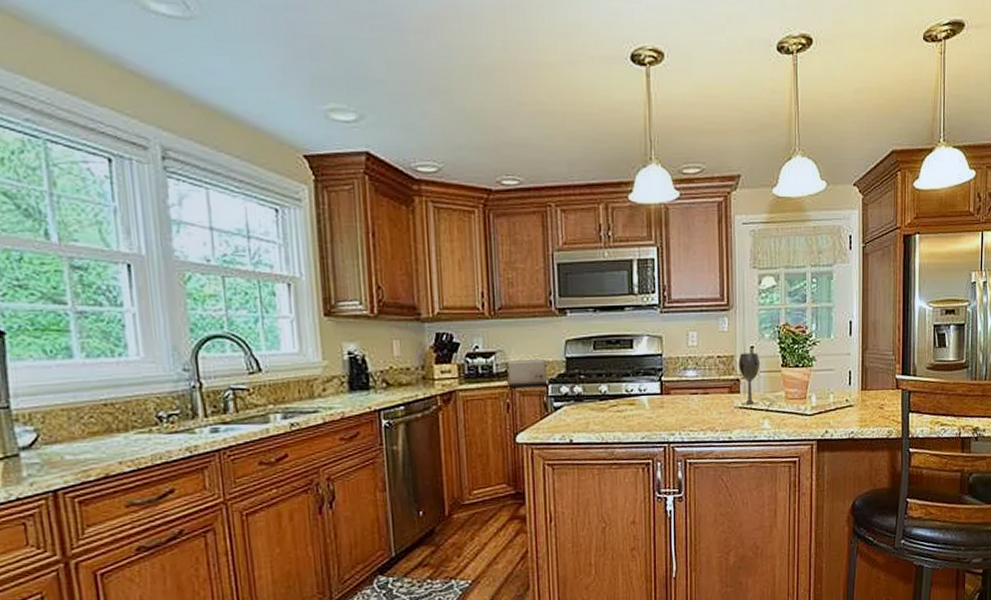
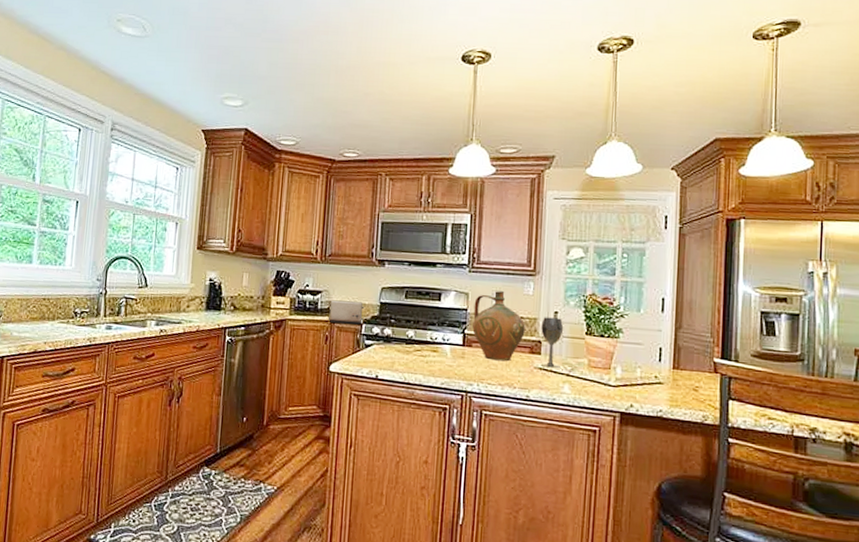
ceramic jug: none [669,331,723,406] -> present [472,291,525,362]

